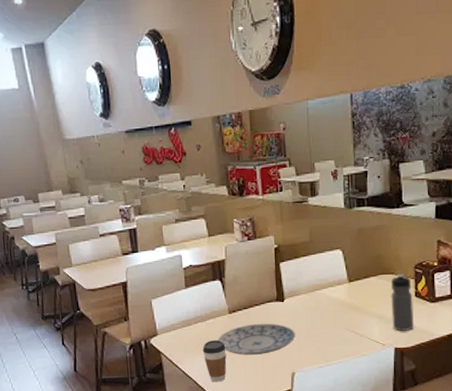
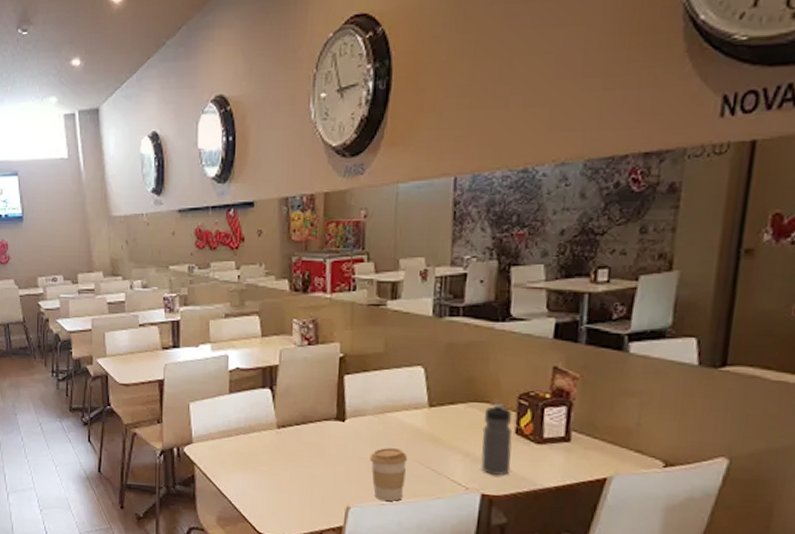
coffee cup: present [202,339,227,382] -> none [242,456,270,506]
plate: present [218,323,295,355] -> none [261,443,355,481]
coffee cup: none [306,319,336,364] -> present [369,448,408,502]

